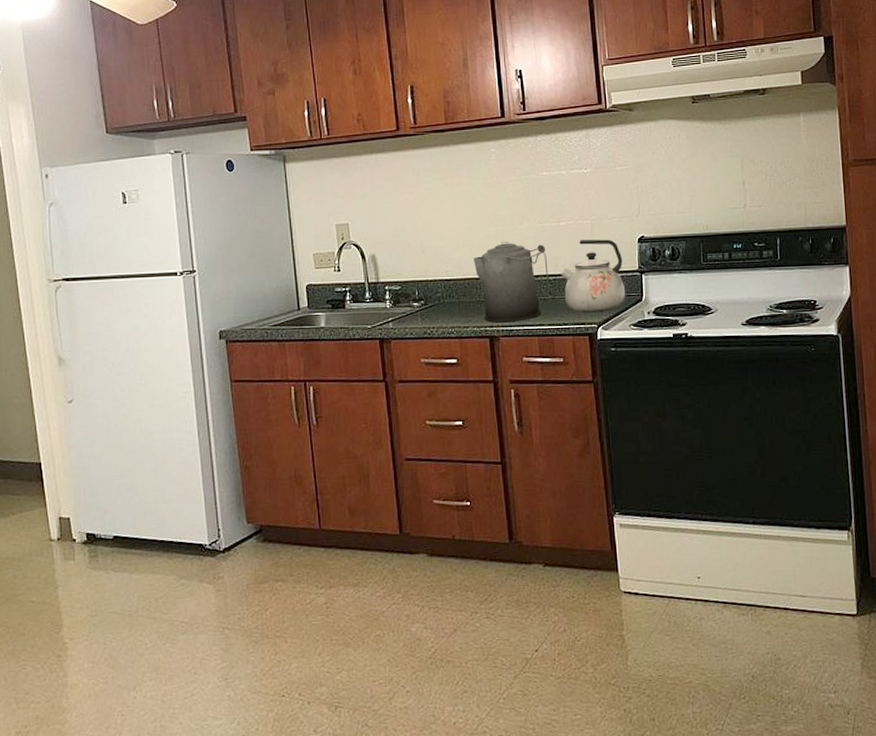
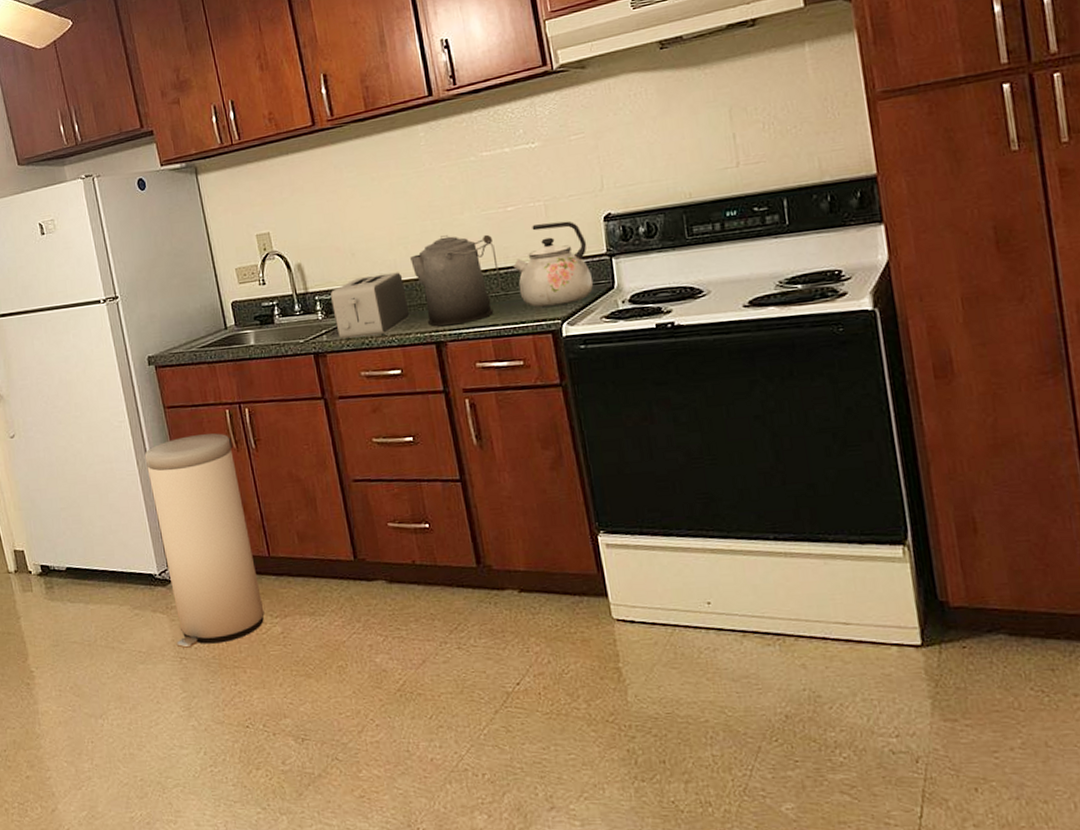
pedal bin: none [206,409,310,619] -> present [144,433,265,649]
toaster: none [399,270,469,329] -> present [330,272,410,340]

